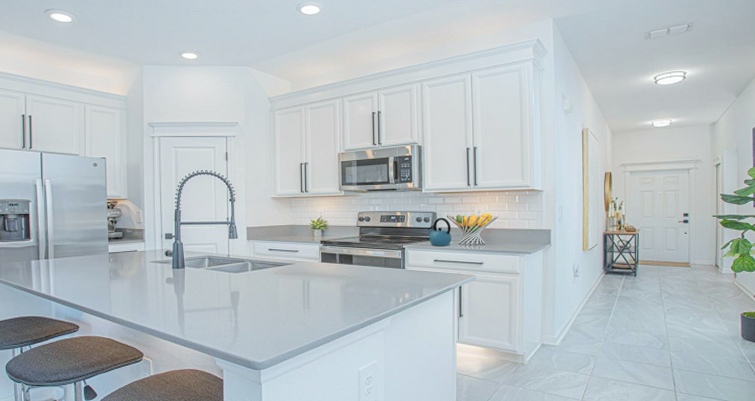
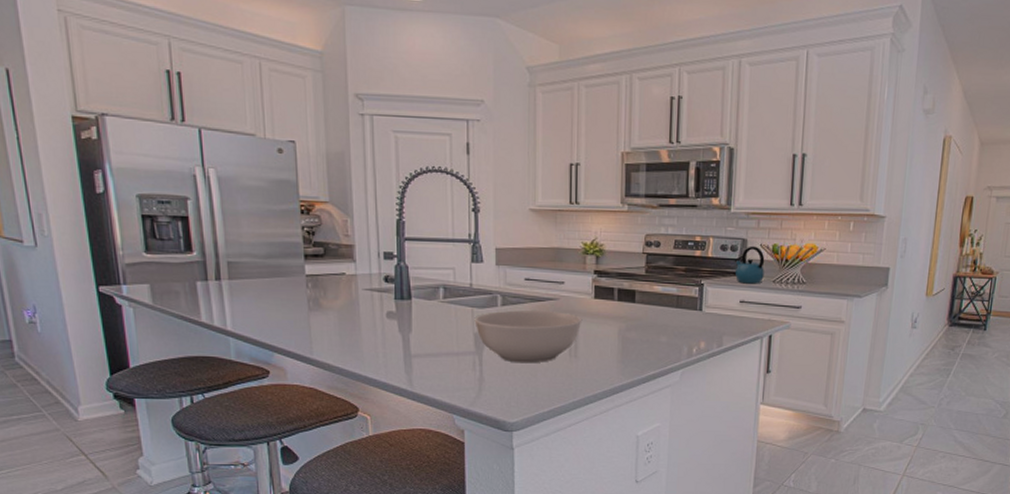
bowl: none [231,273,313,315] -> present [474,310,583,364]

